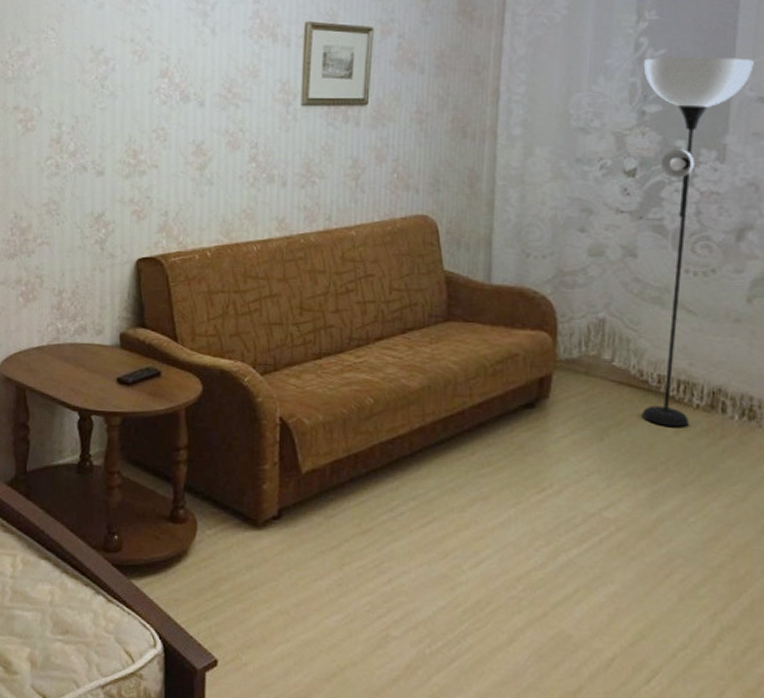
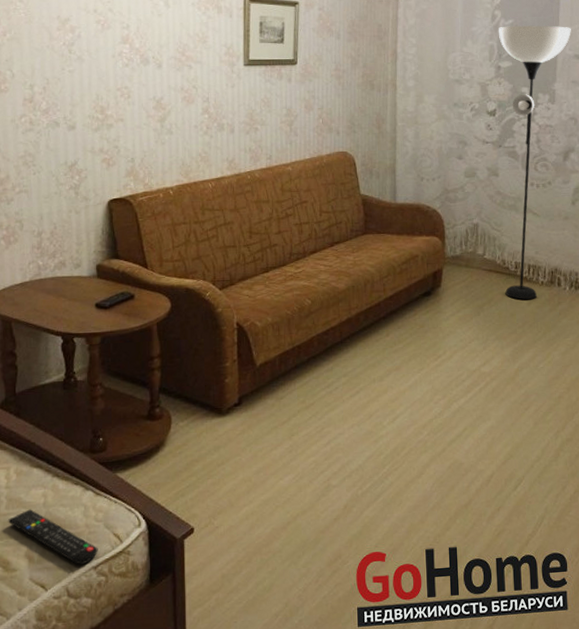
remote control: none [12,606,107,681] -> present [8,509,98,565]

